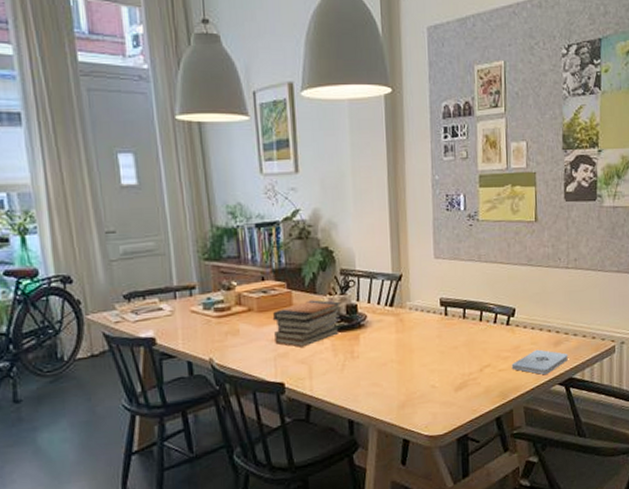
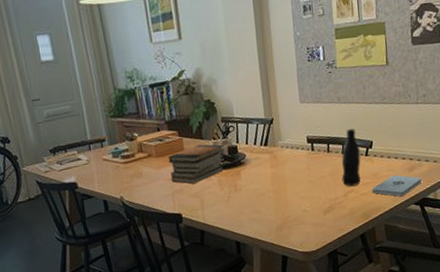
bottle: none [478,293,502,360] -> present [341,129,361,186]

